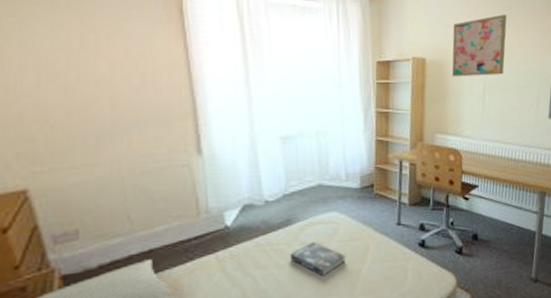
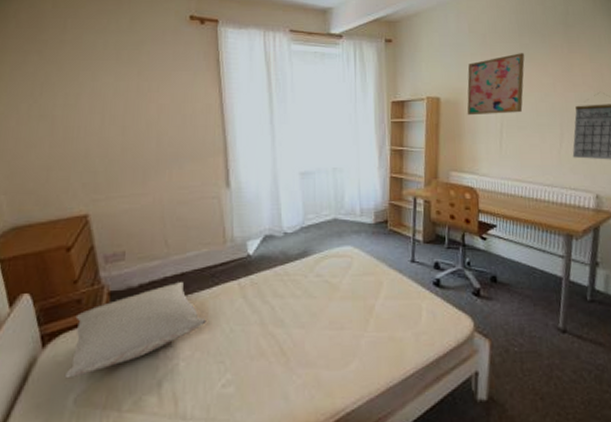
book: present [290,242,345,276] -> none [306,274,359,309]

